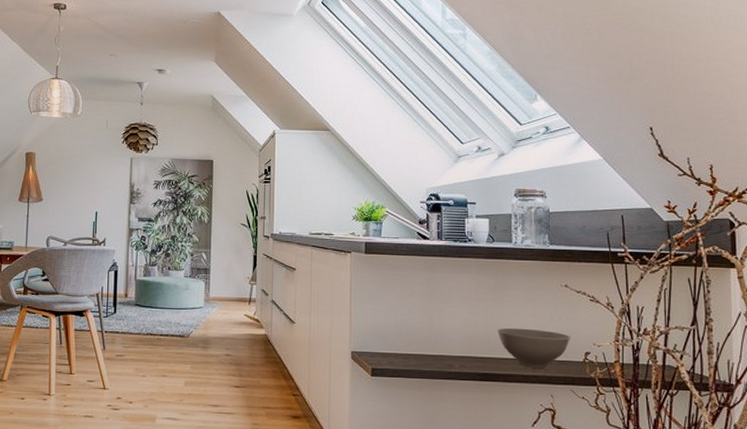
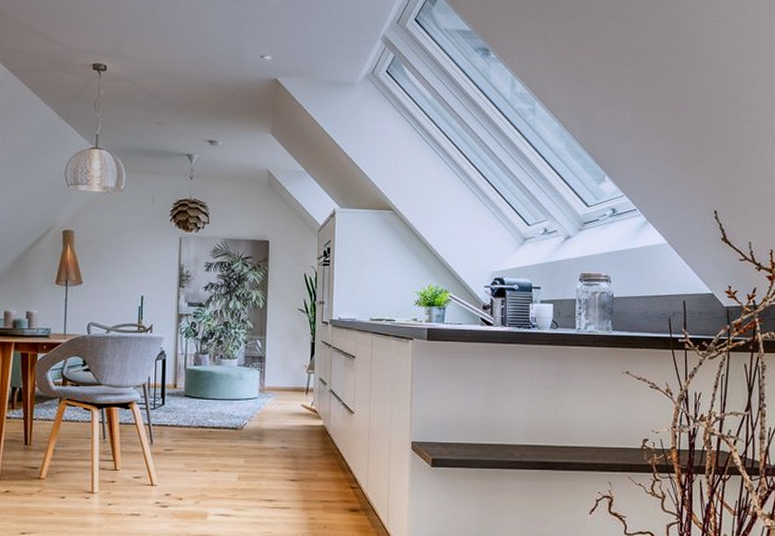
bowl: present [497,327,571,369] -> none [558,415,631,456]

